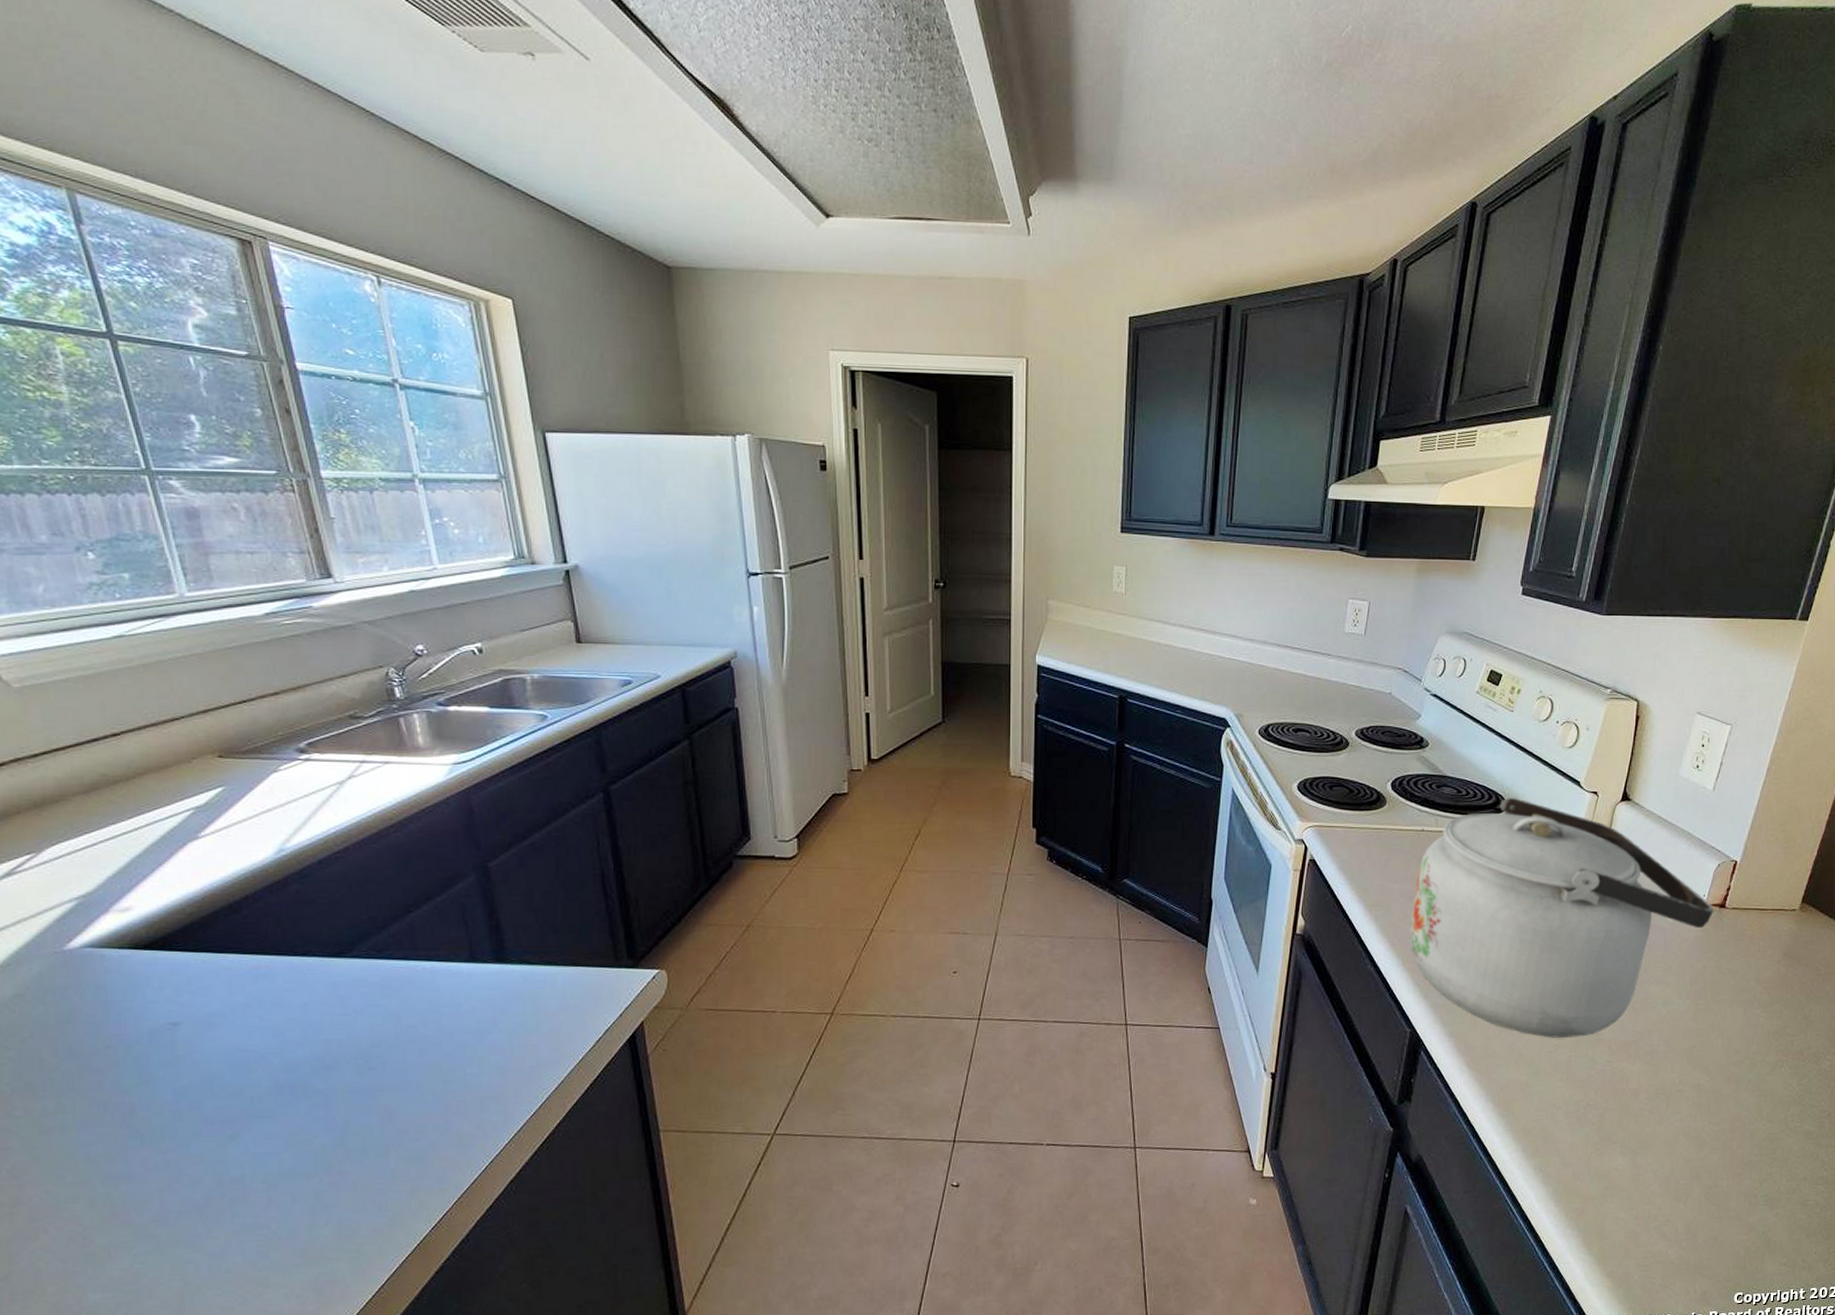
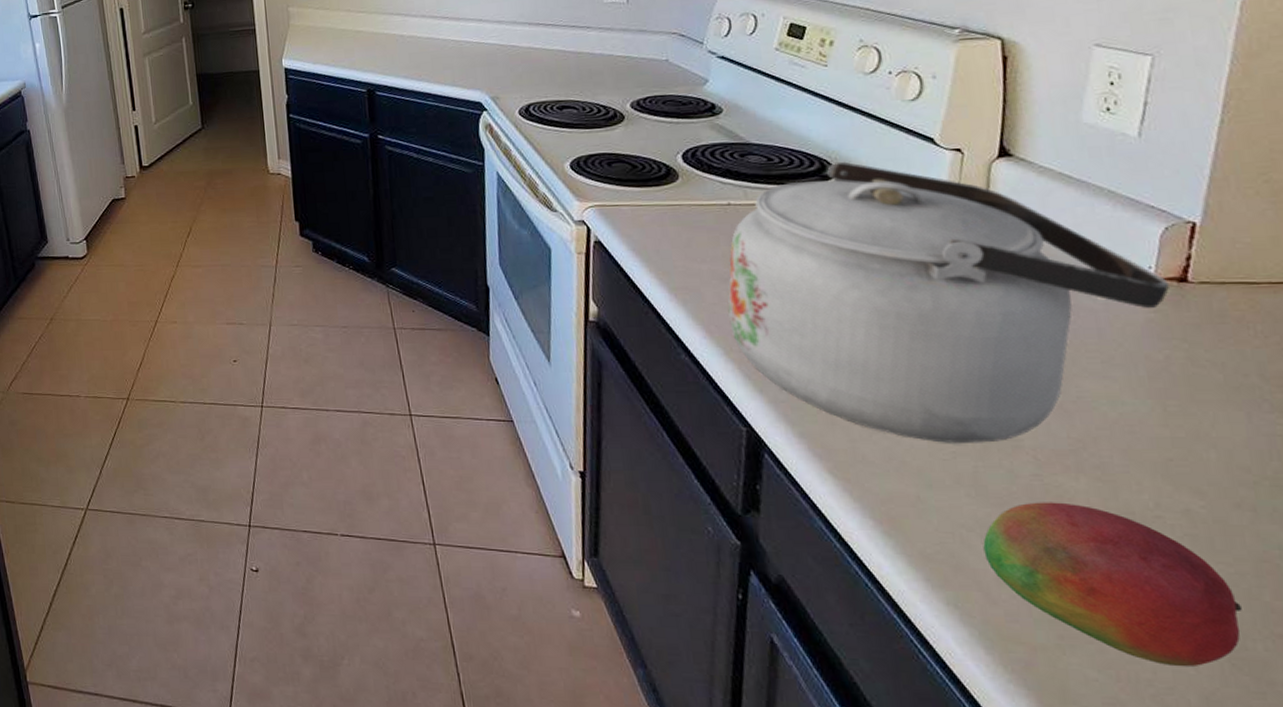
fruit: none [1565,1082,1719,1204] -> present [983,502,1242,667]

